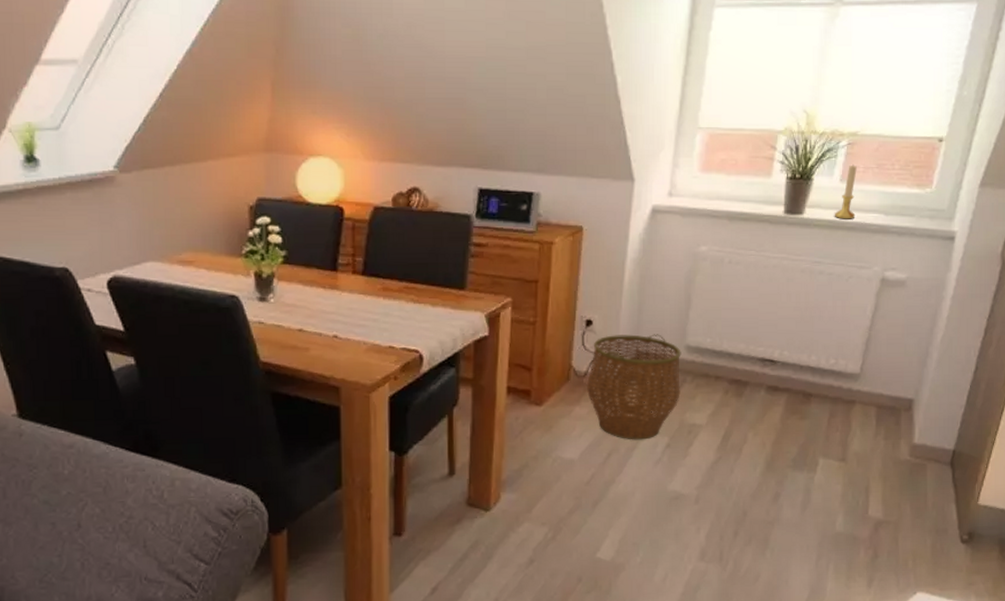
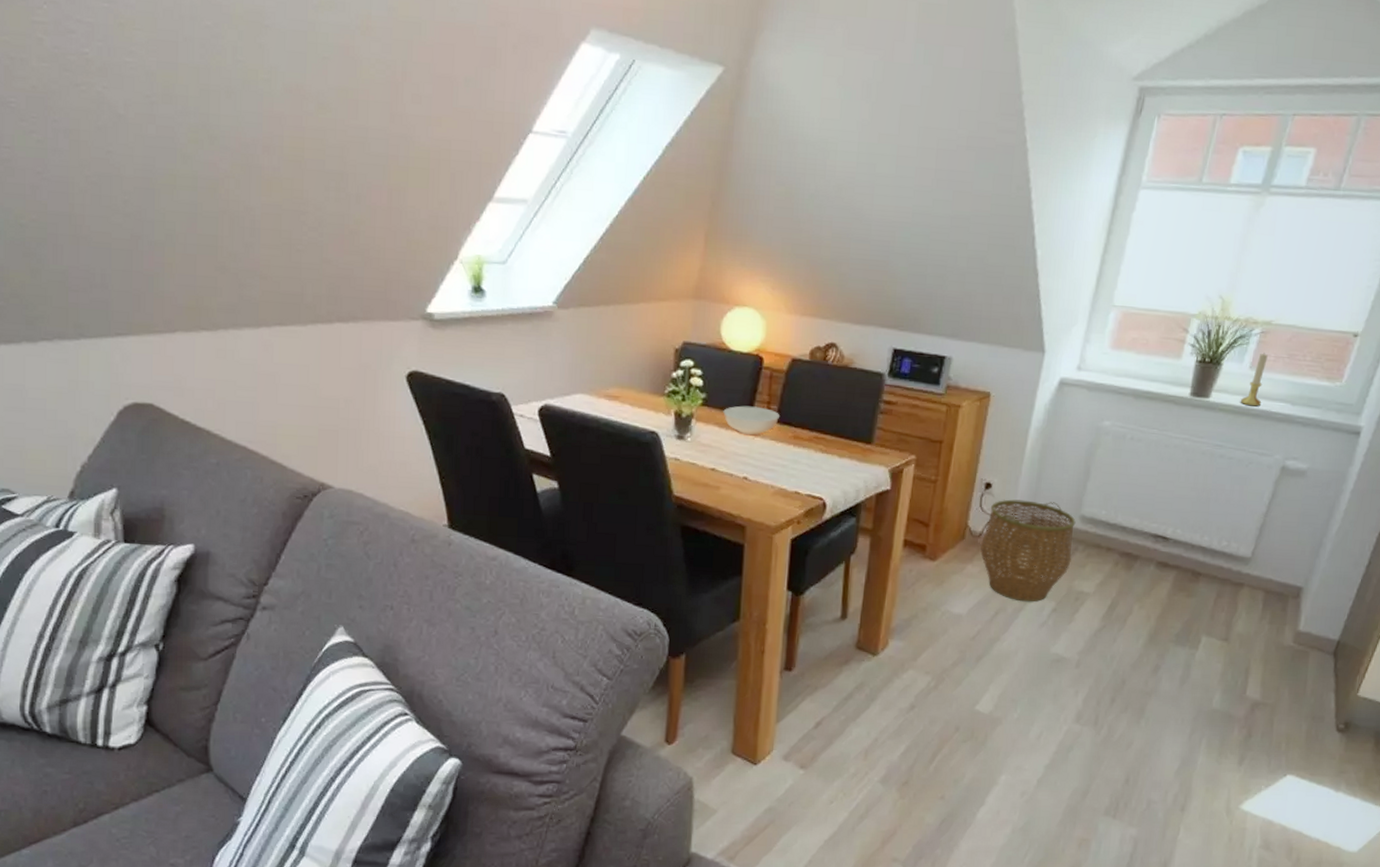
bowl: none [306,260,367,291] -> present [723,405,780,436]

